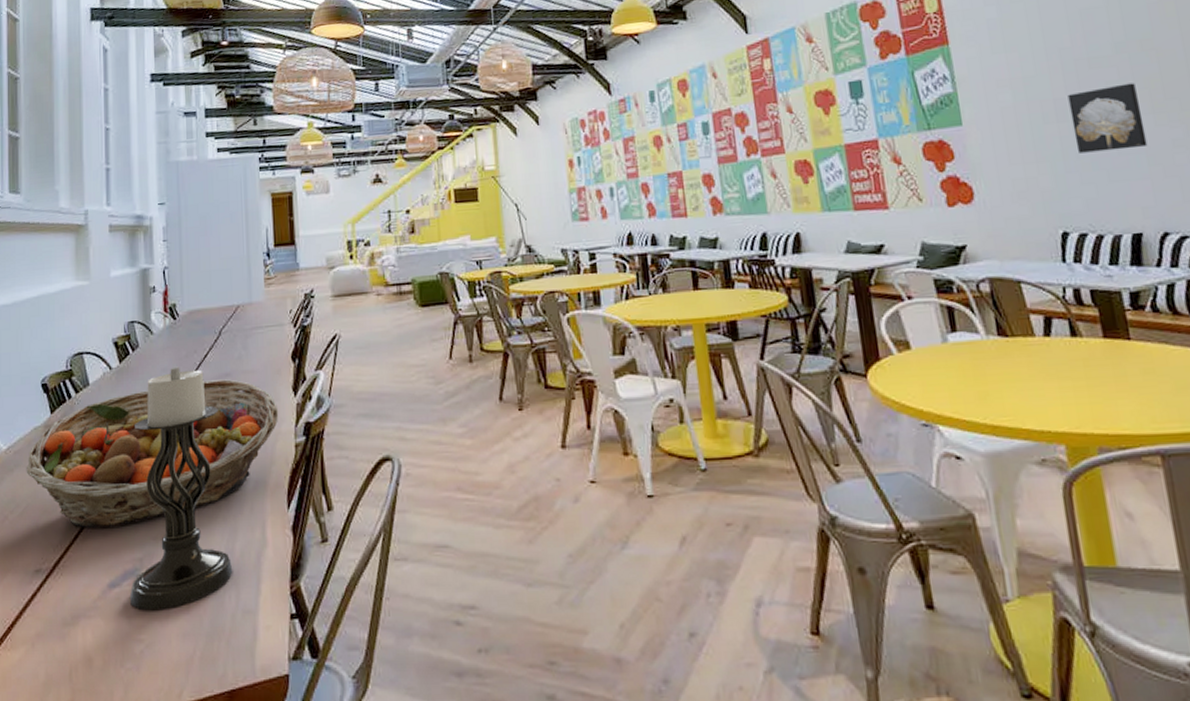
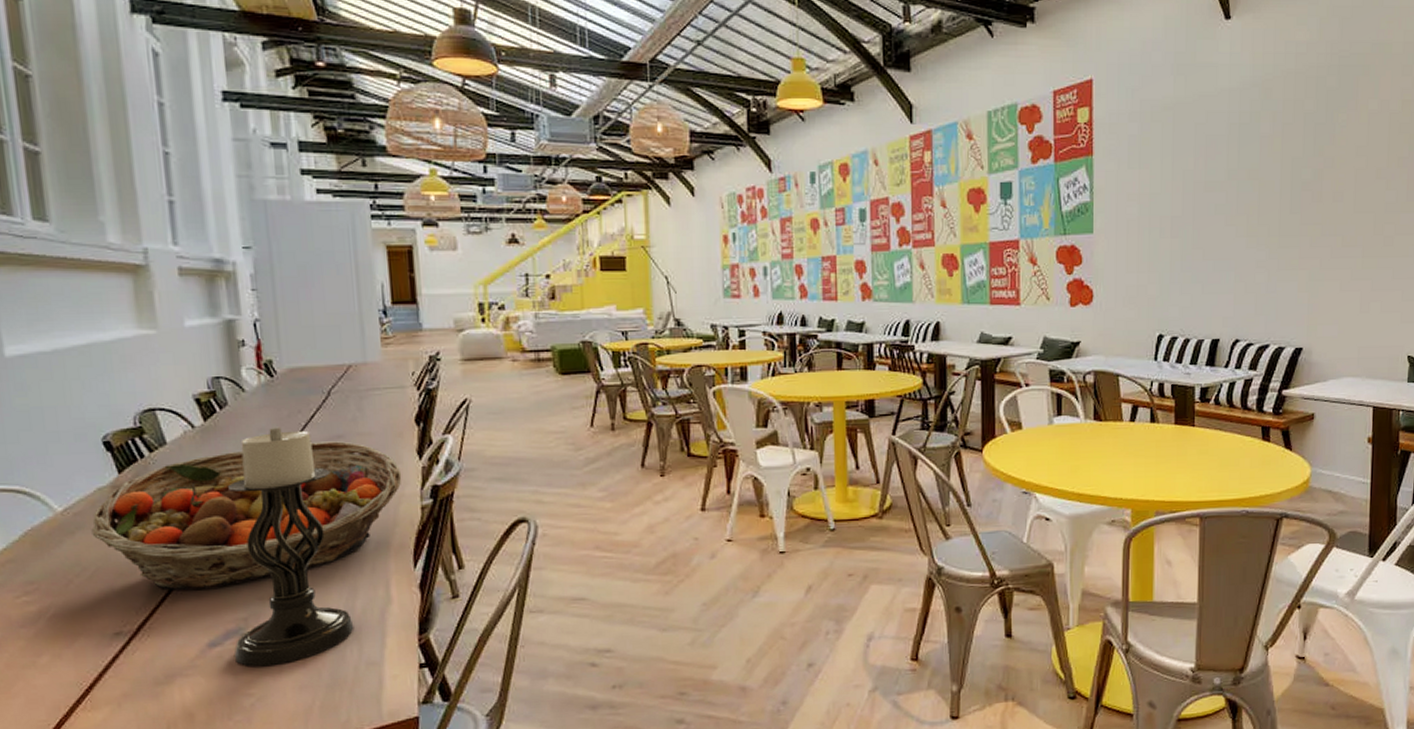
wall art: present [1067,83,1148,153] -> none [1182,208,1238,267]

